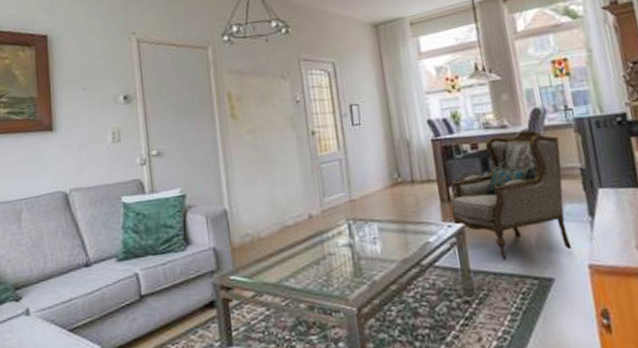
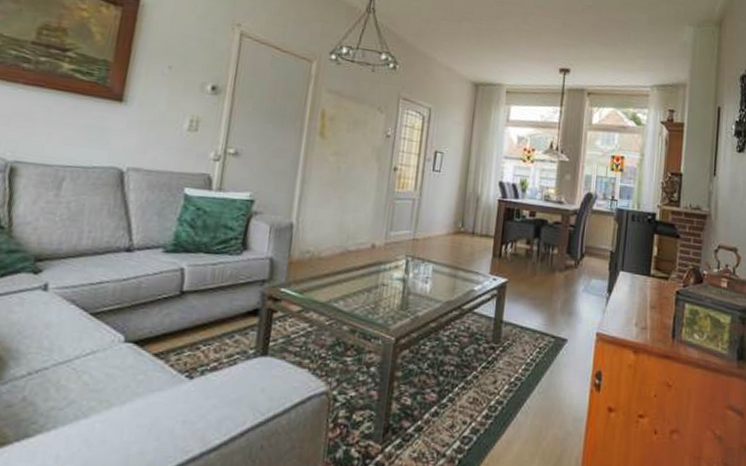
armchair: present [451,130,572,260] -> none [499,209,600,318]

